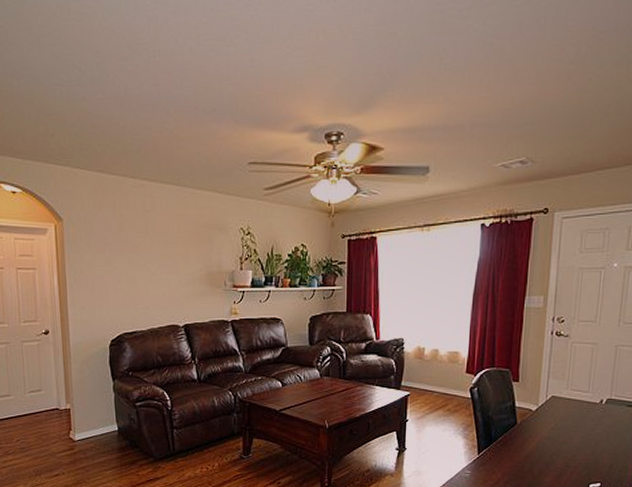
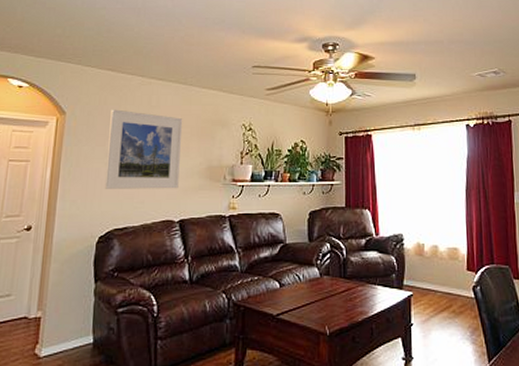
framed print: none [106,214,181,295] -> present [104,109,183,189]

